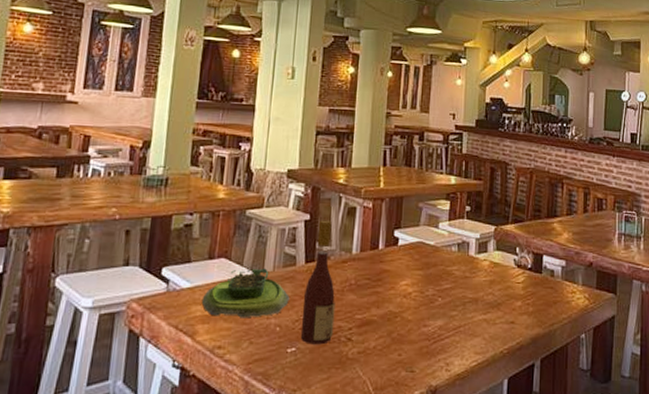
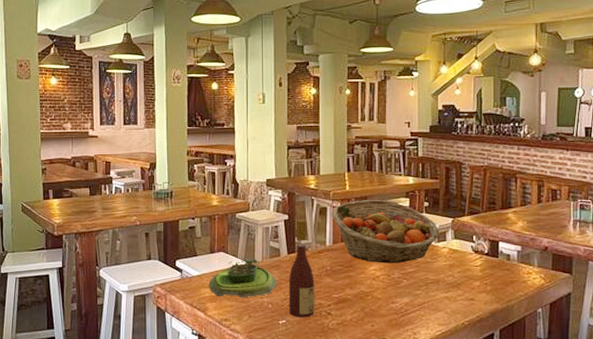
fruit basket: none [360,200,481,278] -> present [331,200,439,264]

